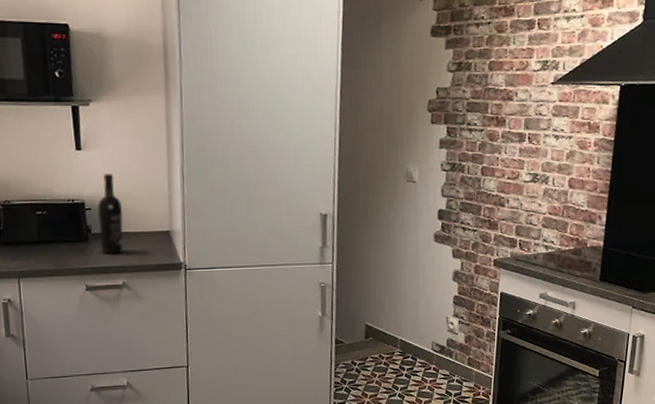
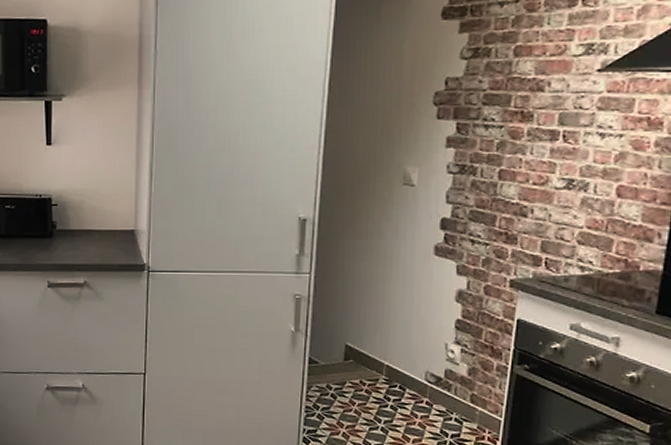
wine bottle: present [98,174,124,254] -> none [64,170,89,252]

